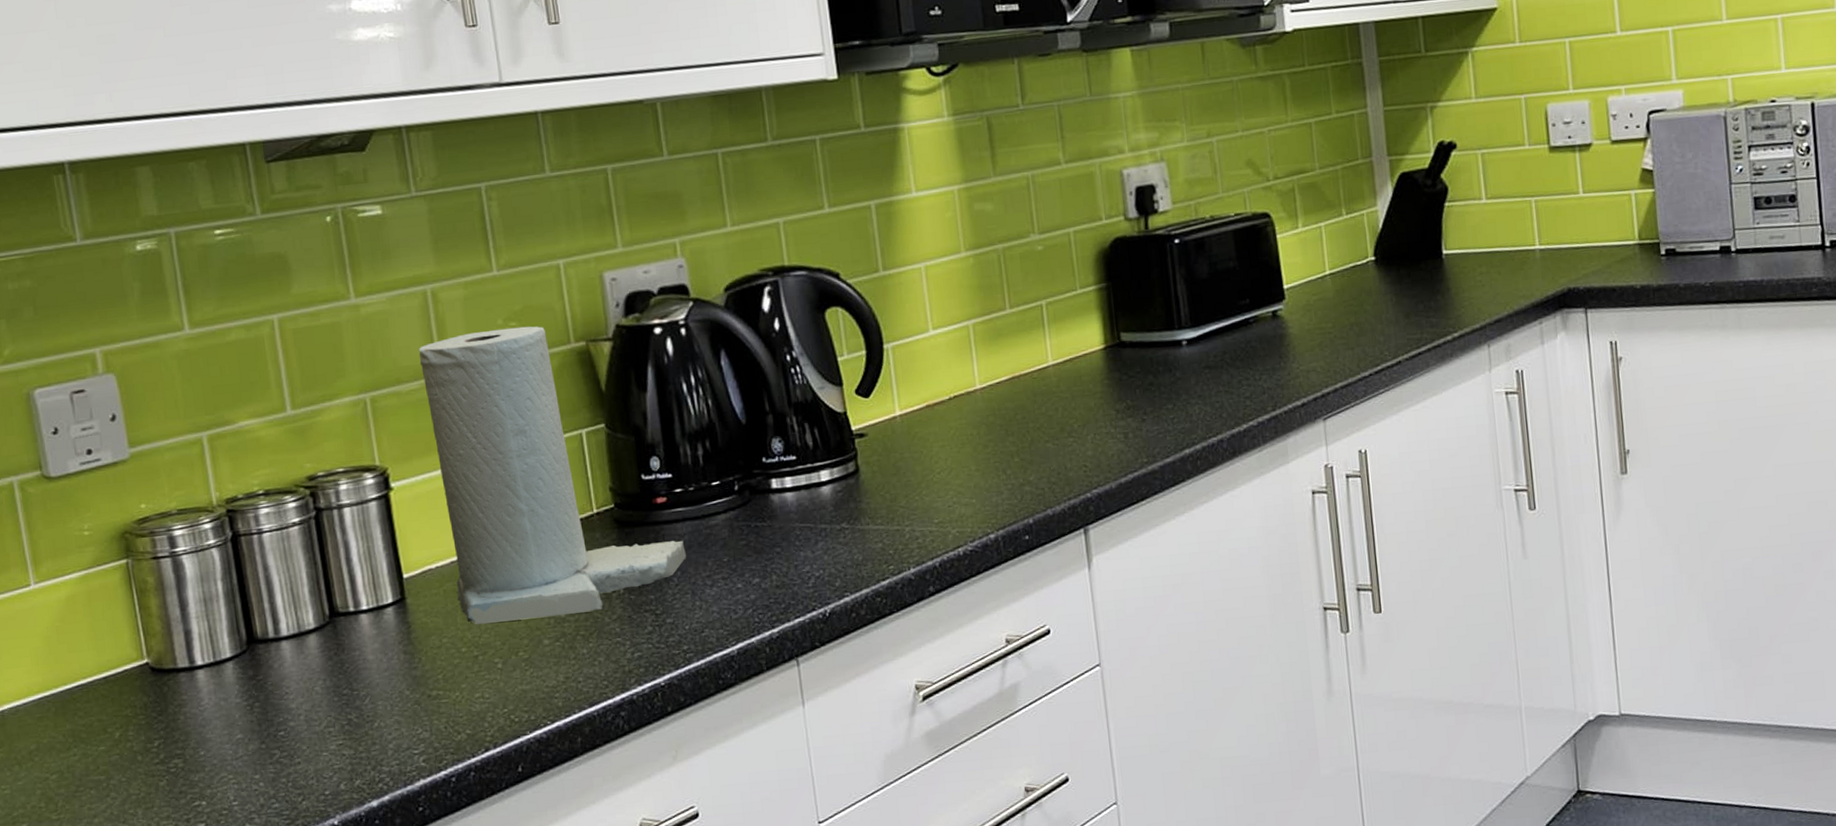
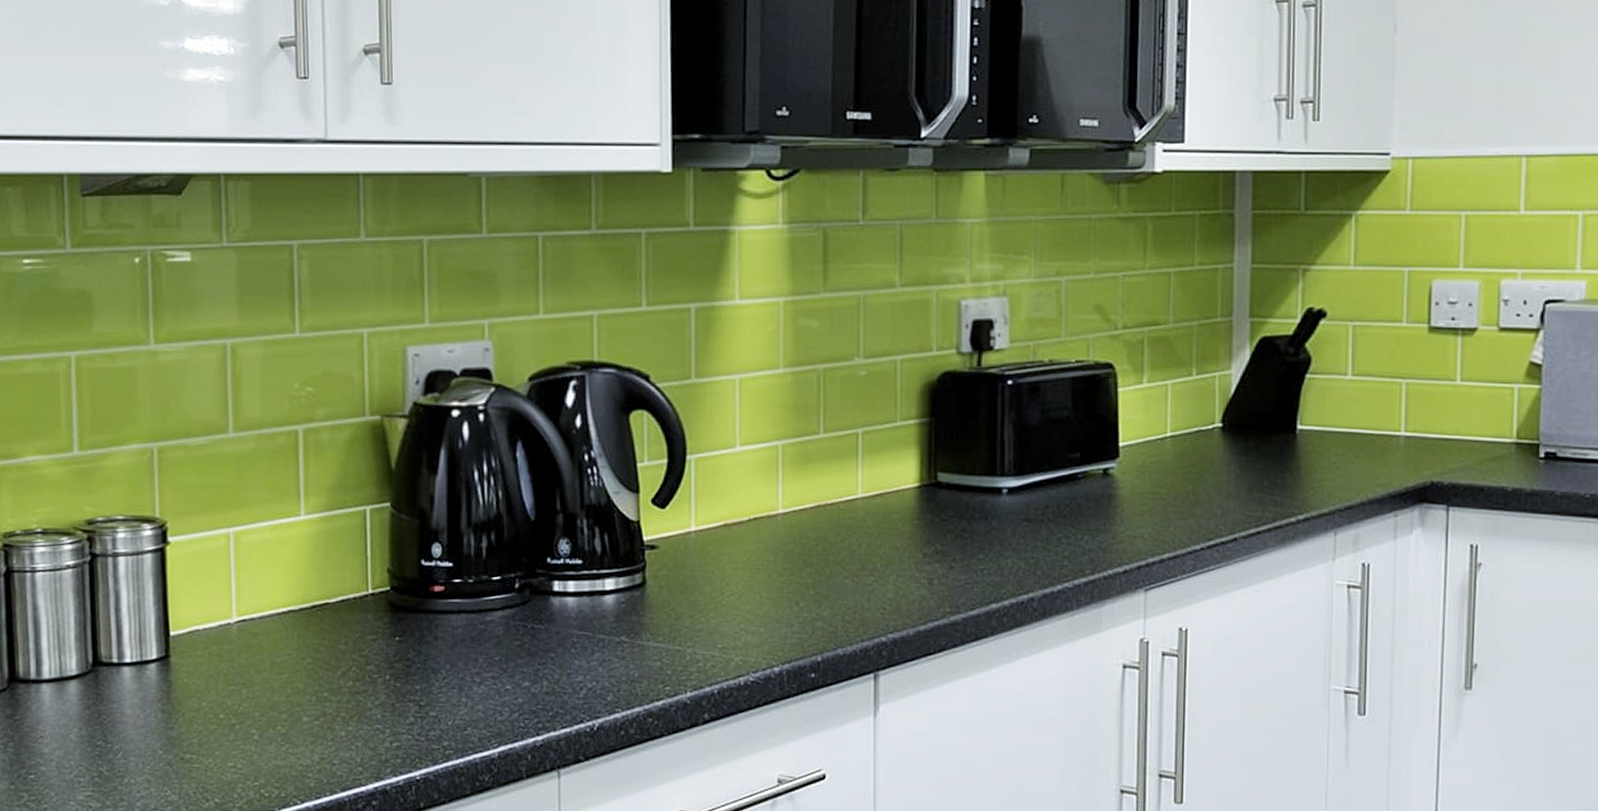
paper towel: present [418,326,686,625] -> none [211,392,457,694]

